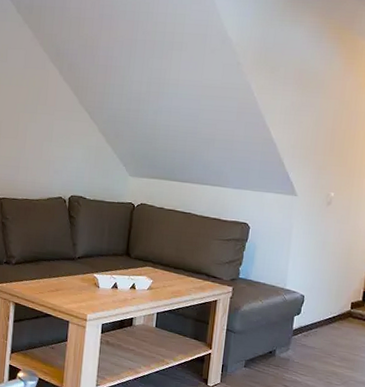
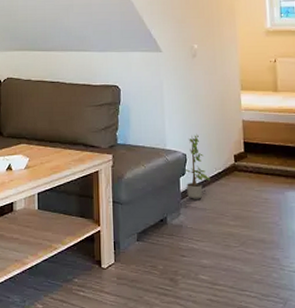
potted plant: none [299,278,324,338] -> present [185,133,211,199]

